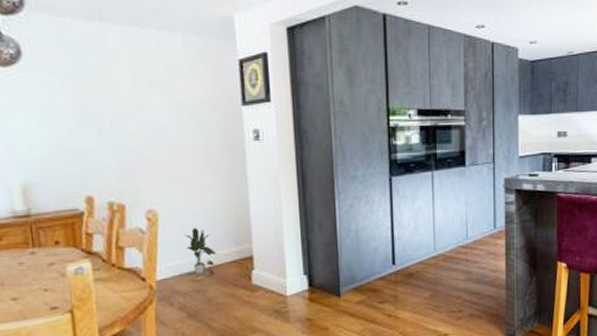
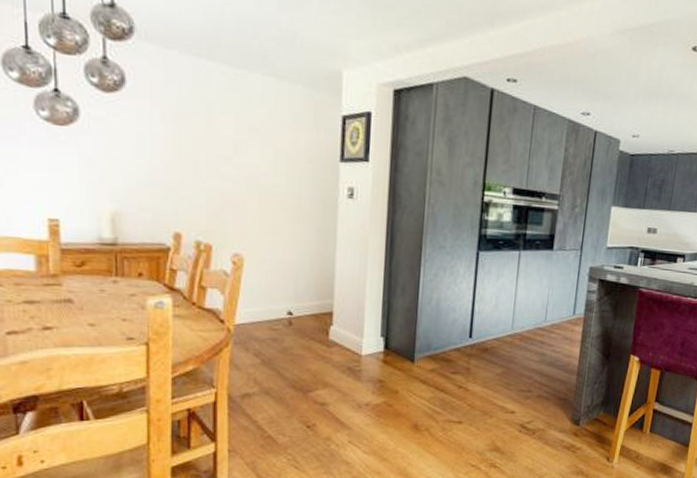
potted plant: present [184,228,217,275] -> none [267,277,298,324]

